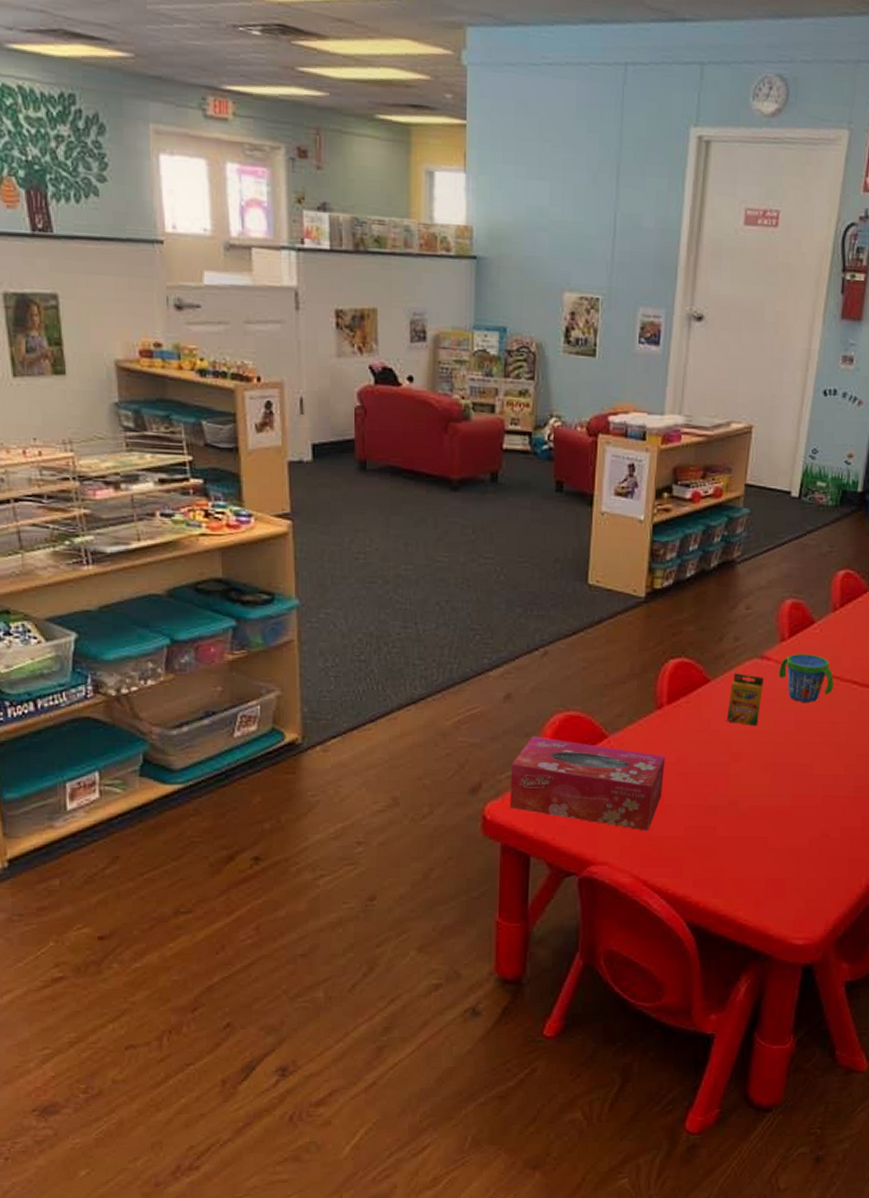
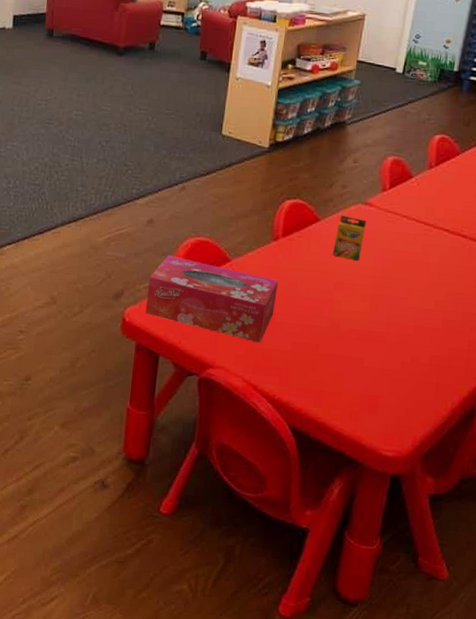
snack cup: present [778,653,834,702] -> none [379,202,428,245]

